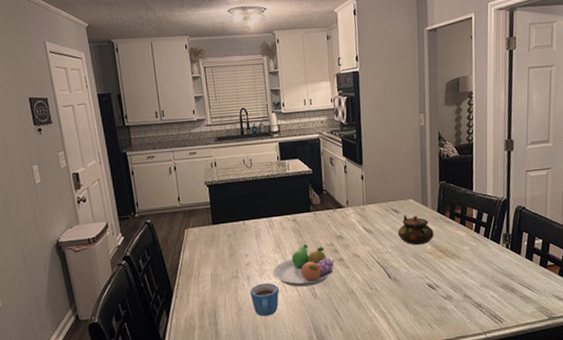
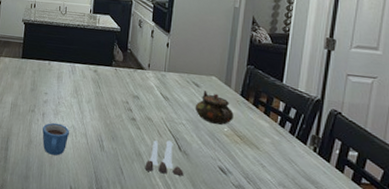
fruit bowl: present [272,245,335,287] -> none [66,96,126,138]
salt and pepper shaker set: none [359,271,397,306] -> present [145,140,184,176]

